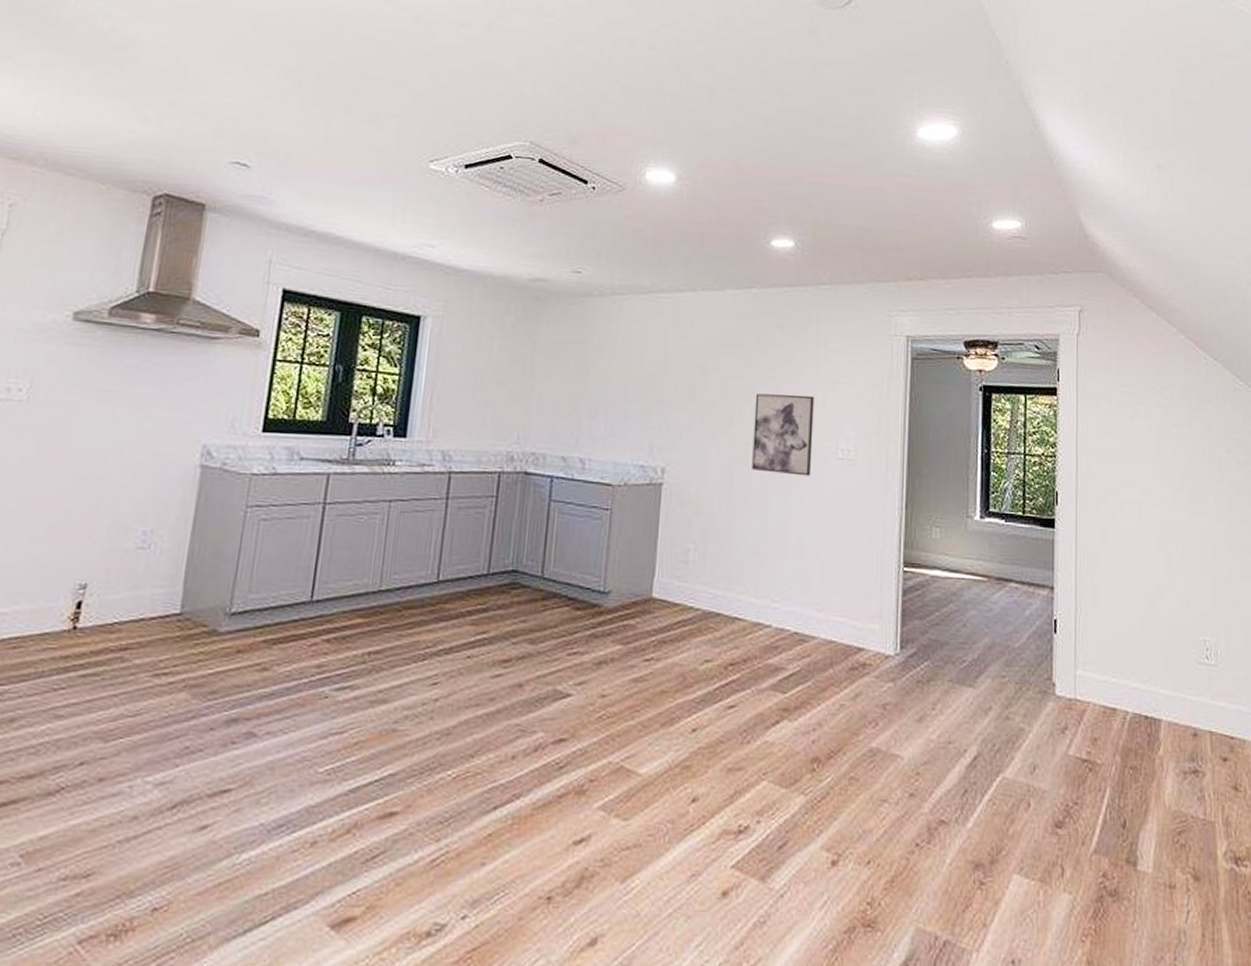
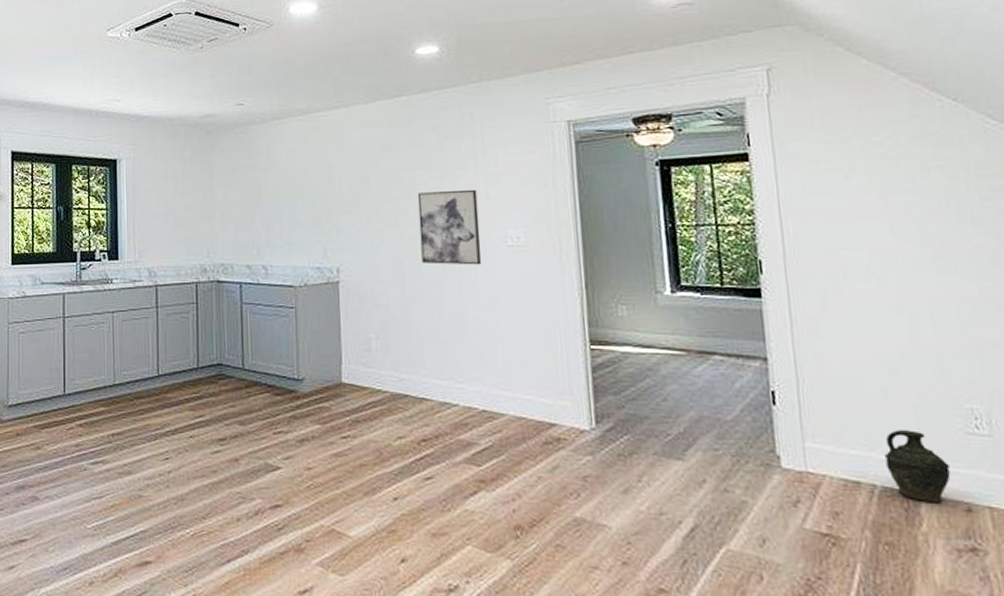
ceramic jug: none [1138,659,1184,729] -> present [885,430,951,504]

